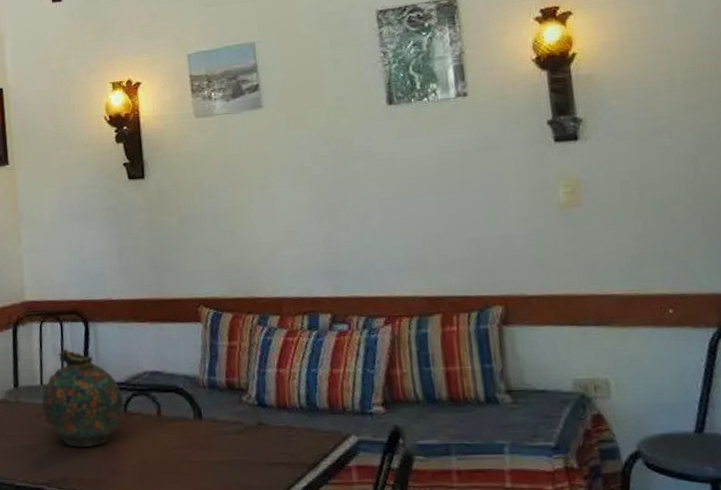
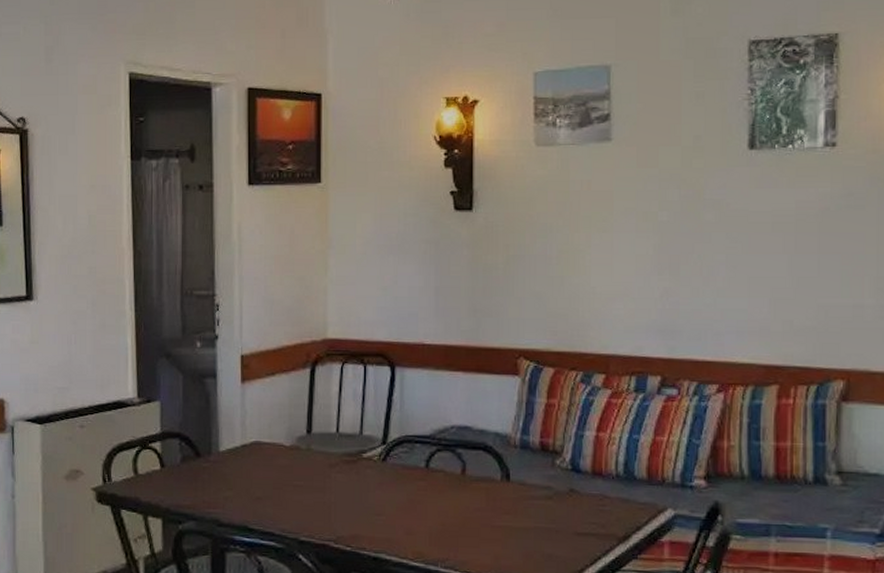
snuff bottle: present [41,349,124,448] -> none [335,394,426,504]

